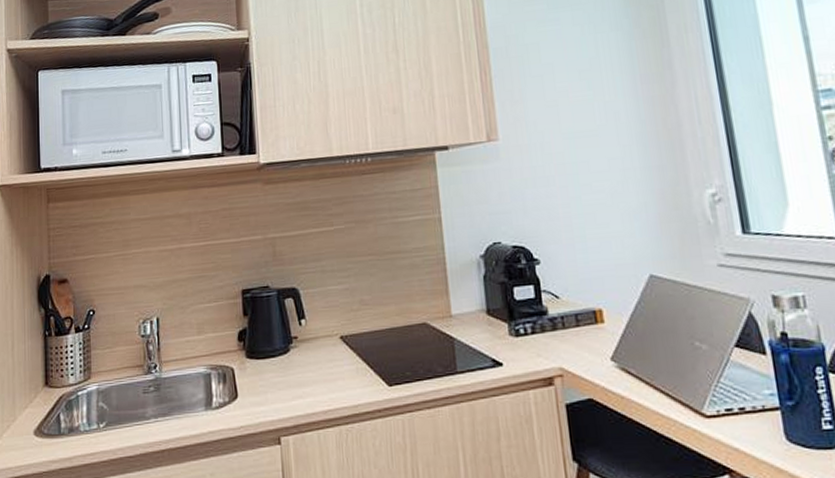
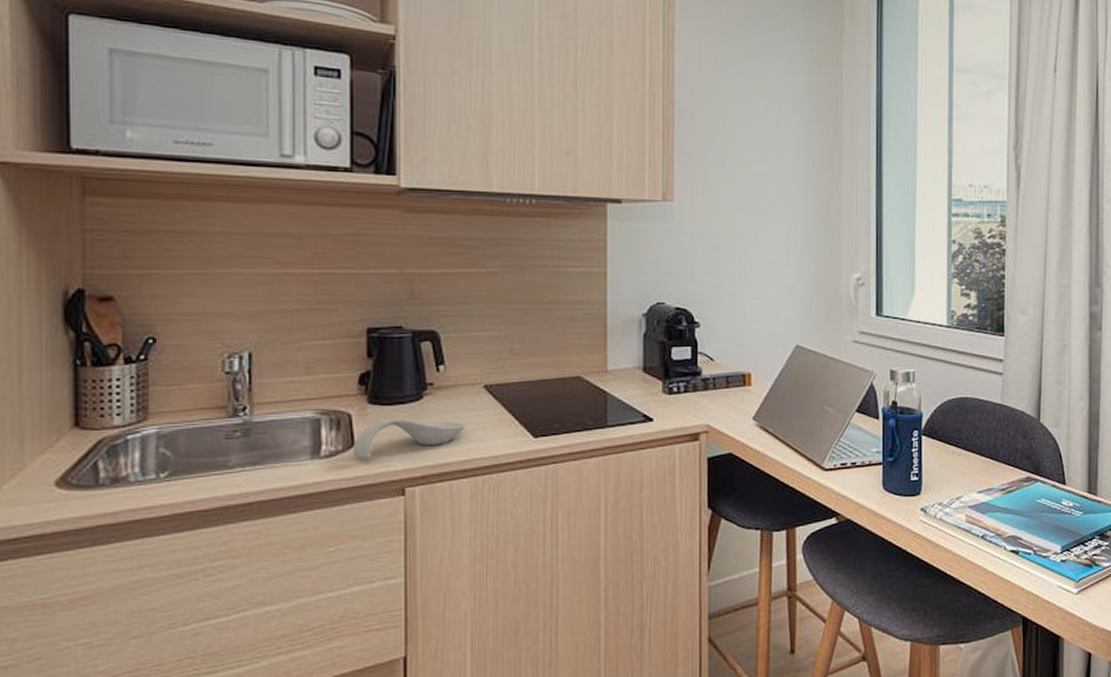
spoon rest: none [236,370,327,410] -> present [353,417,465,459]

